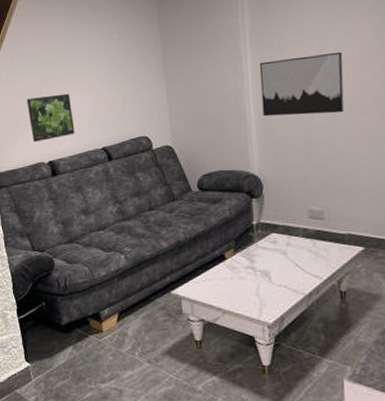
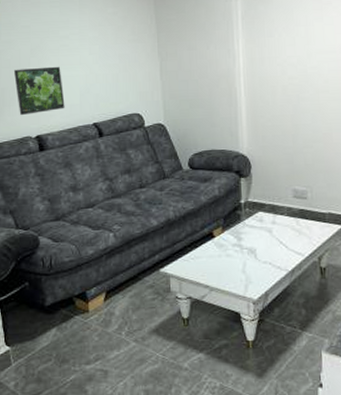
wall art: present [259,51,345,117] -> none [250,40,328,99]

